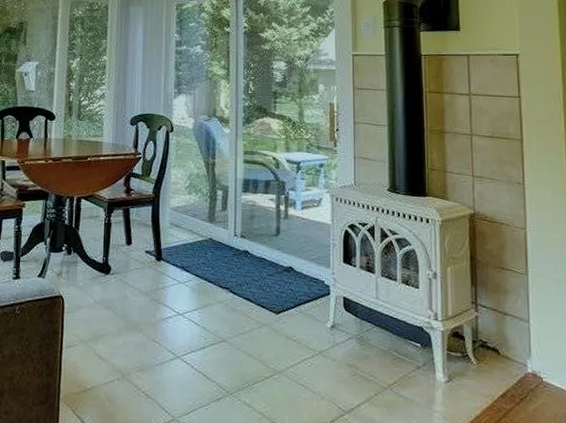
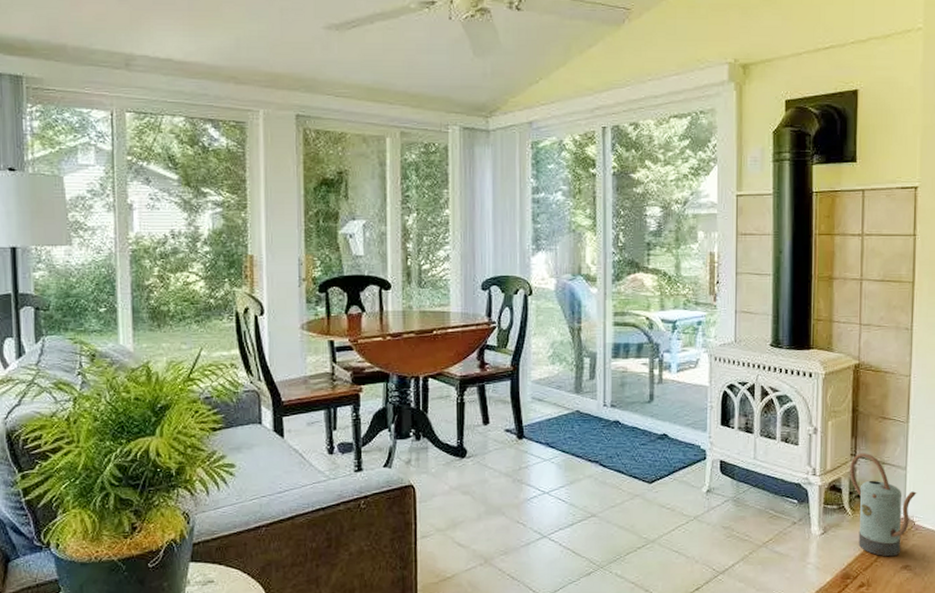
watering can: none [471,301,542,414] -> present [850,452,917,557]

